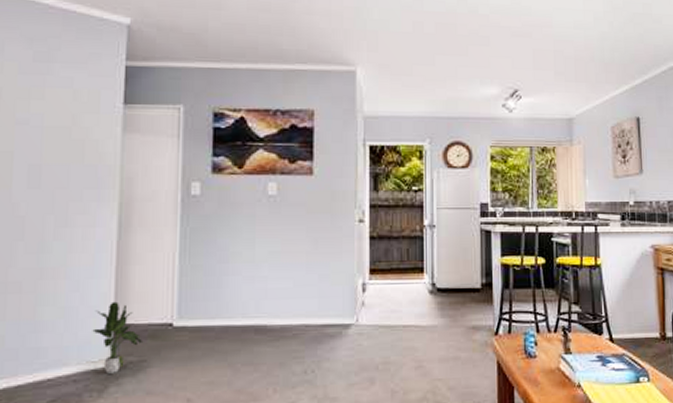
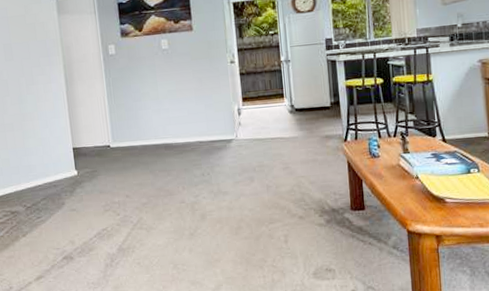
potted plant: present [92,301,144,374] -> none [60,132,93,180]

